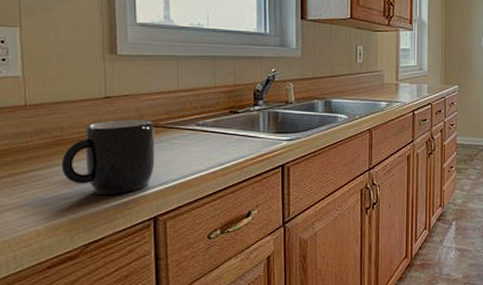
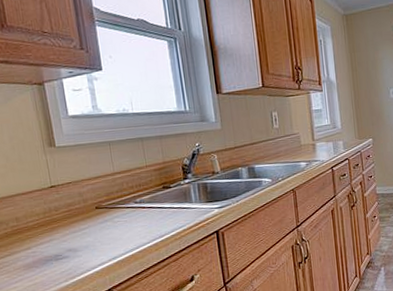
mug: present [61,118,155,196] -> none [21,202,103,275]

